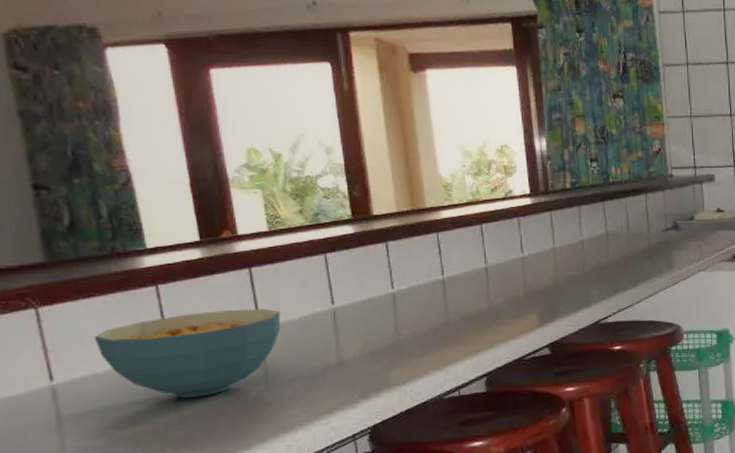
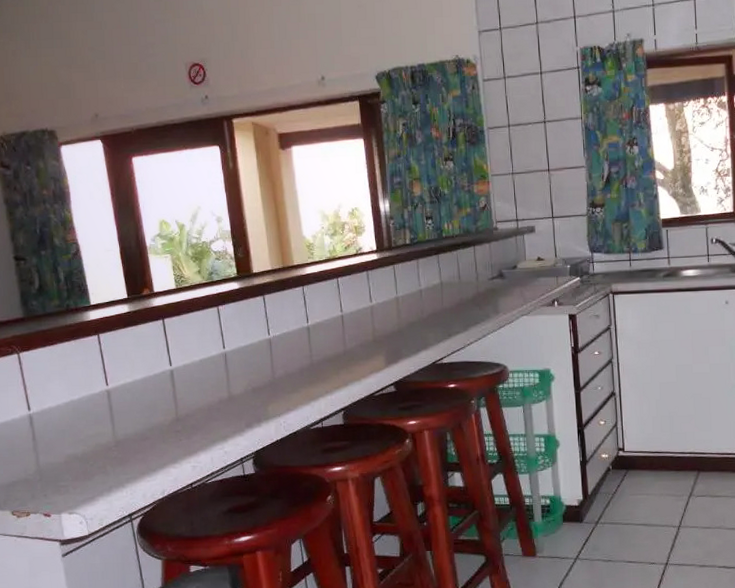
cereal bowl: present [94,308,281,398] -> none [56,352,186,425]

